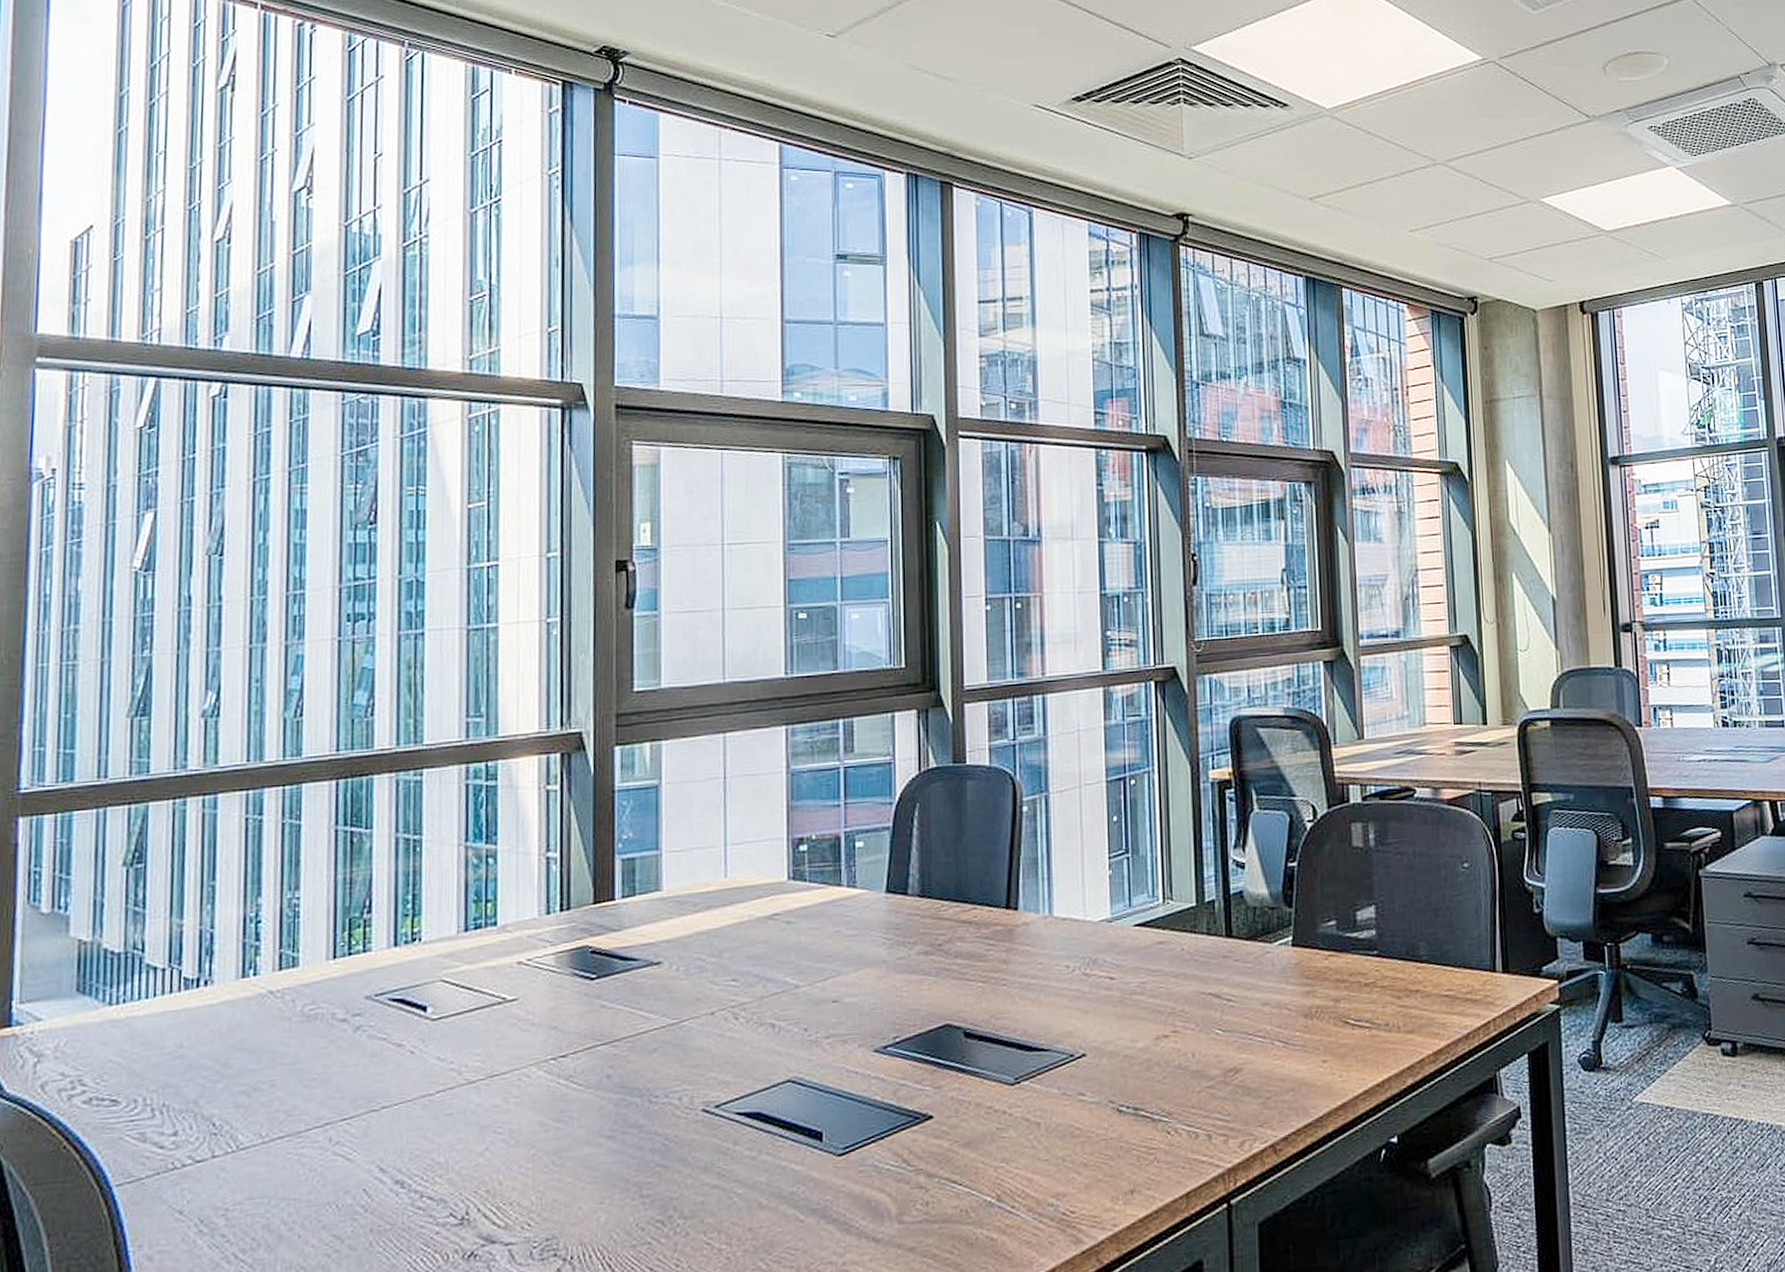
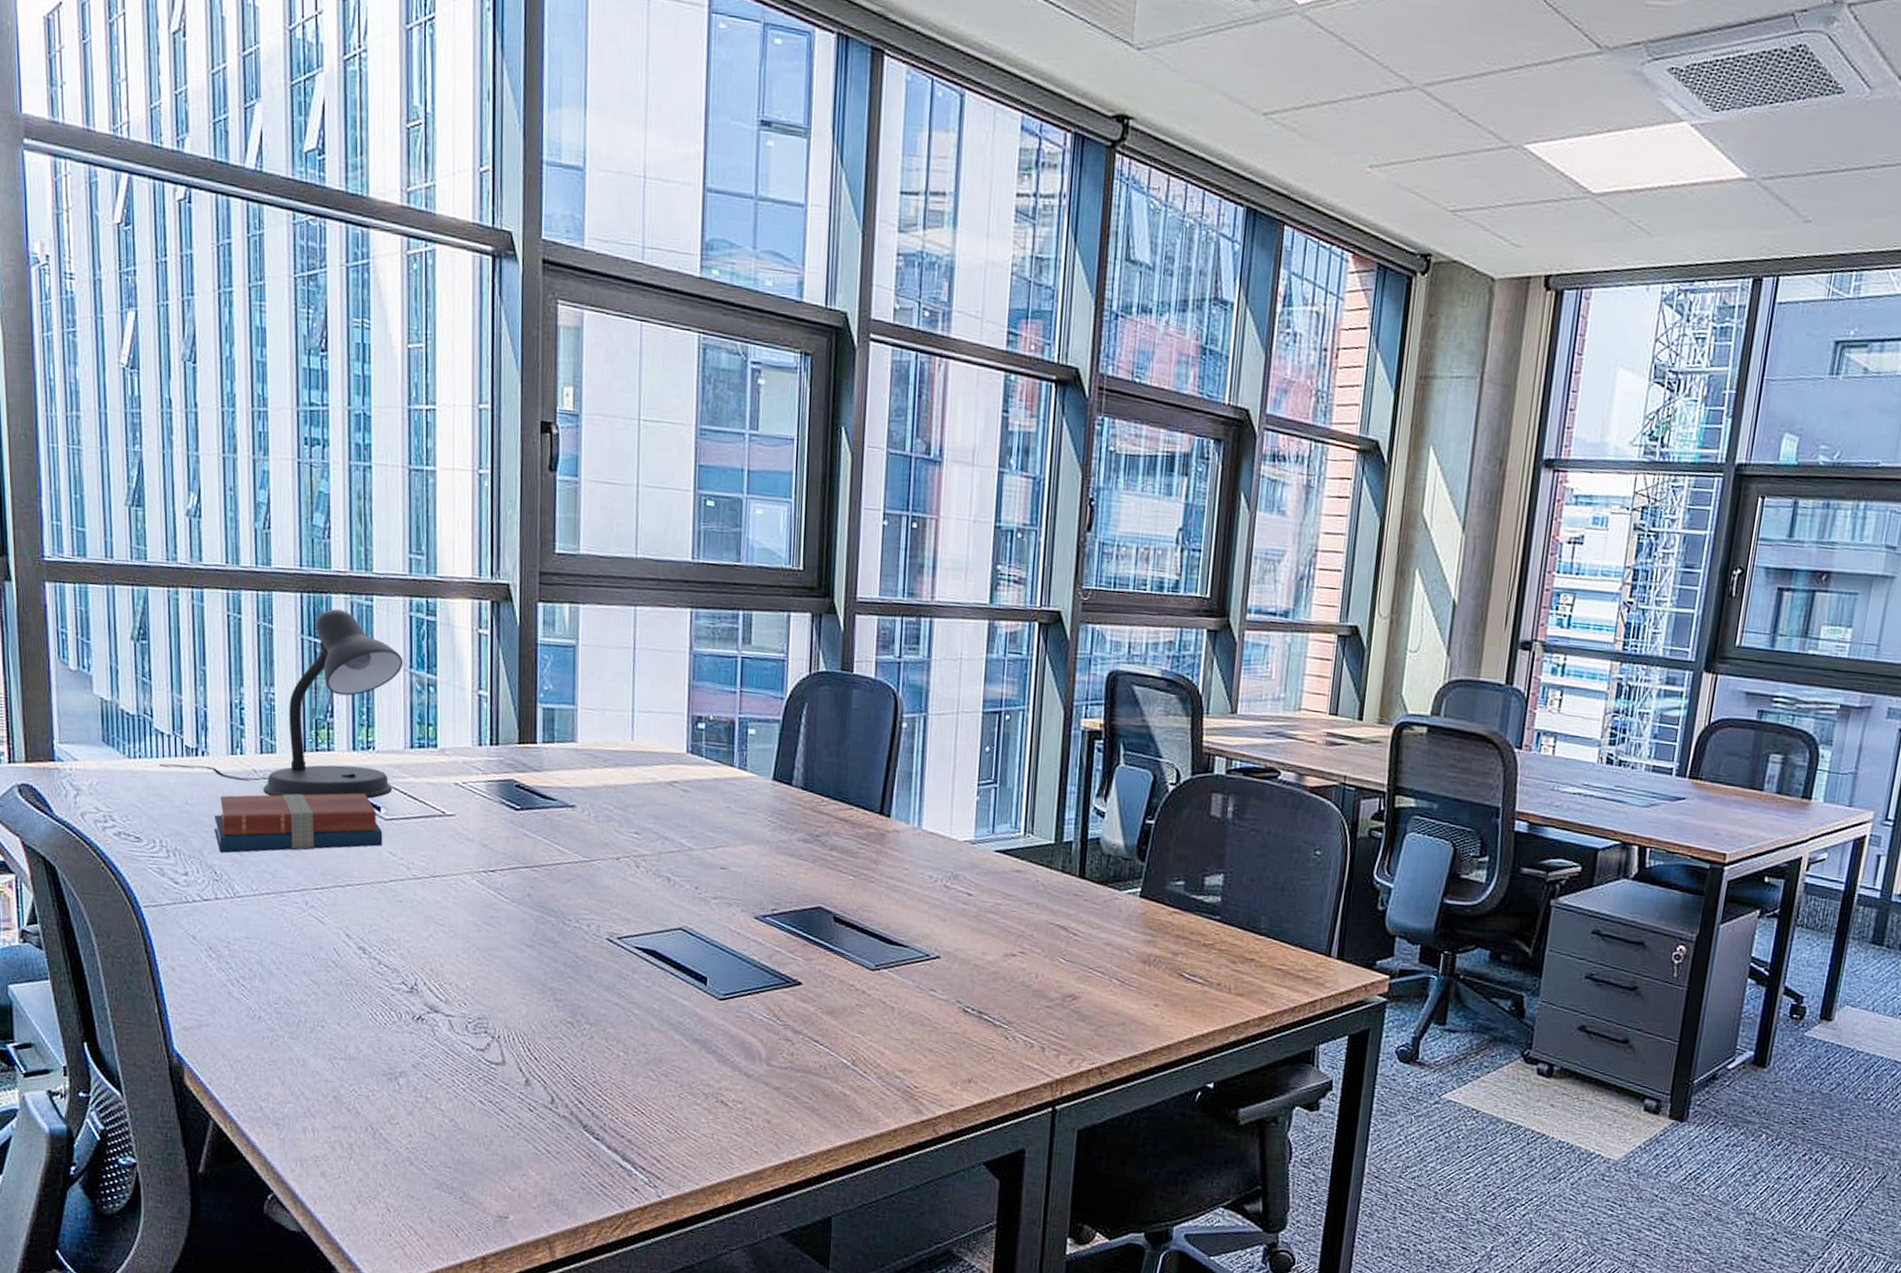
desk lamp: none [148,790,458,1019] -> present [159,609,404,799]
books: none [216,993,429,1099] -> present [215,792,383,853]

